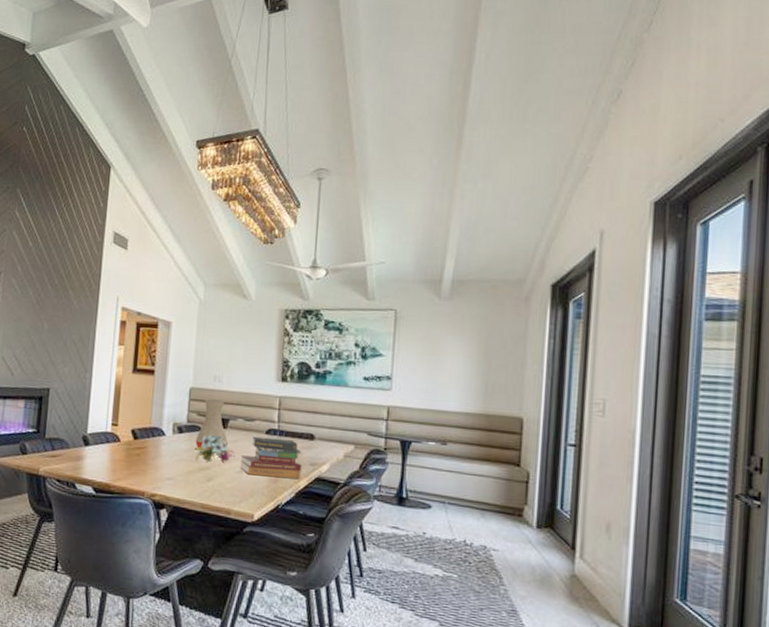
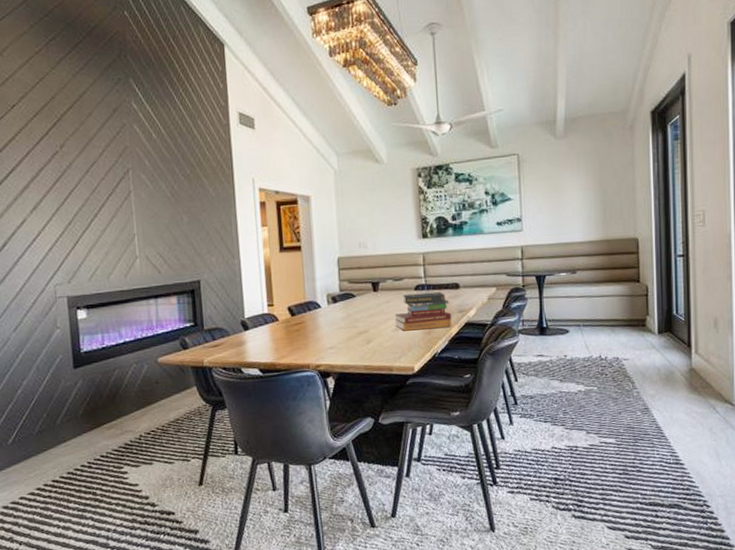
flower arrangement: present [194,434,235,462] -> none [351,298,389,326]
vase: present [195,398,228,453] -> none [350,264,381,316]

